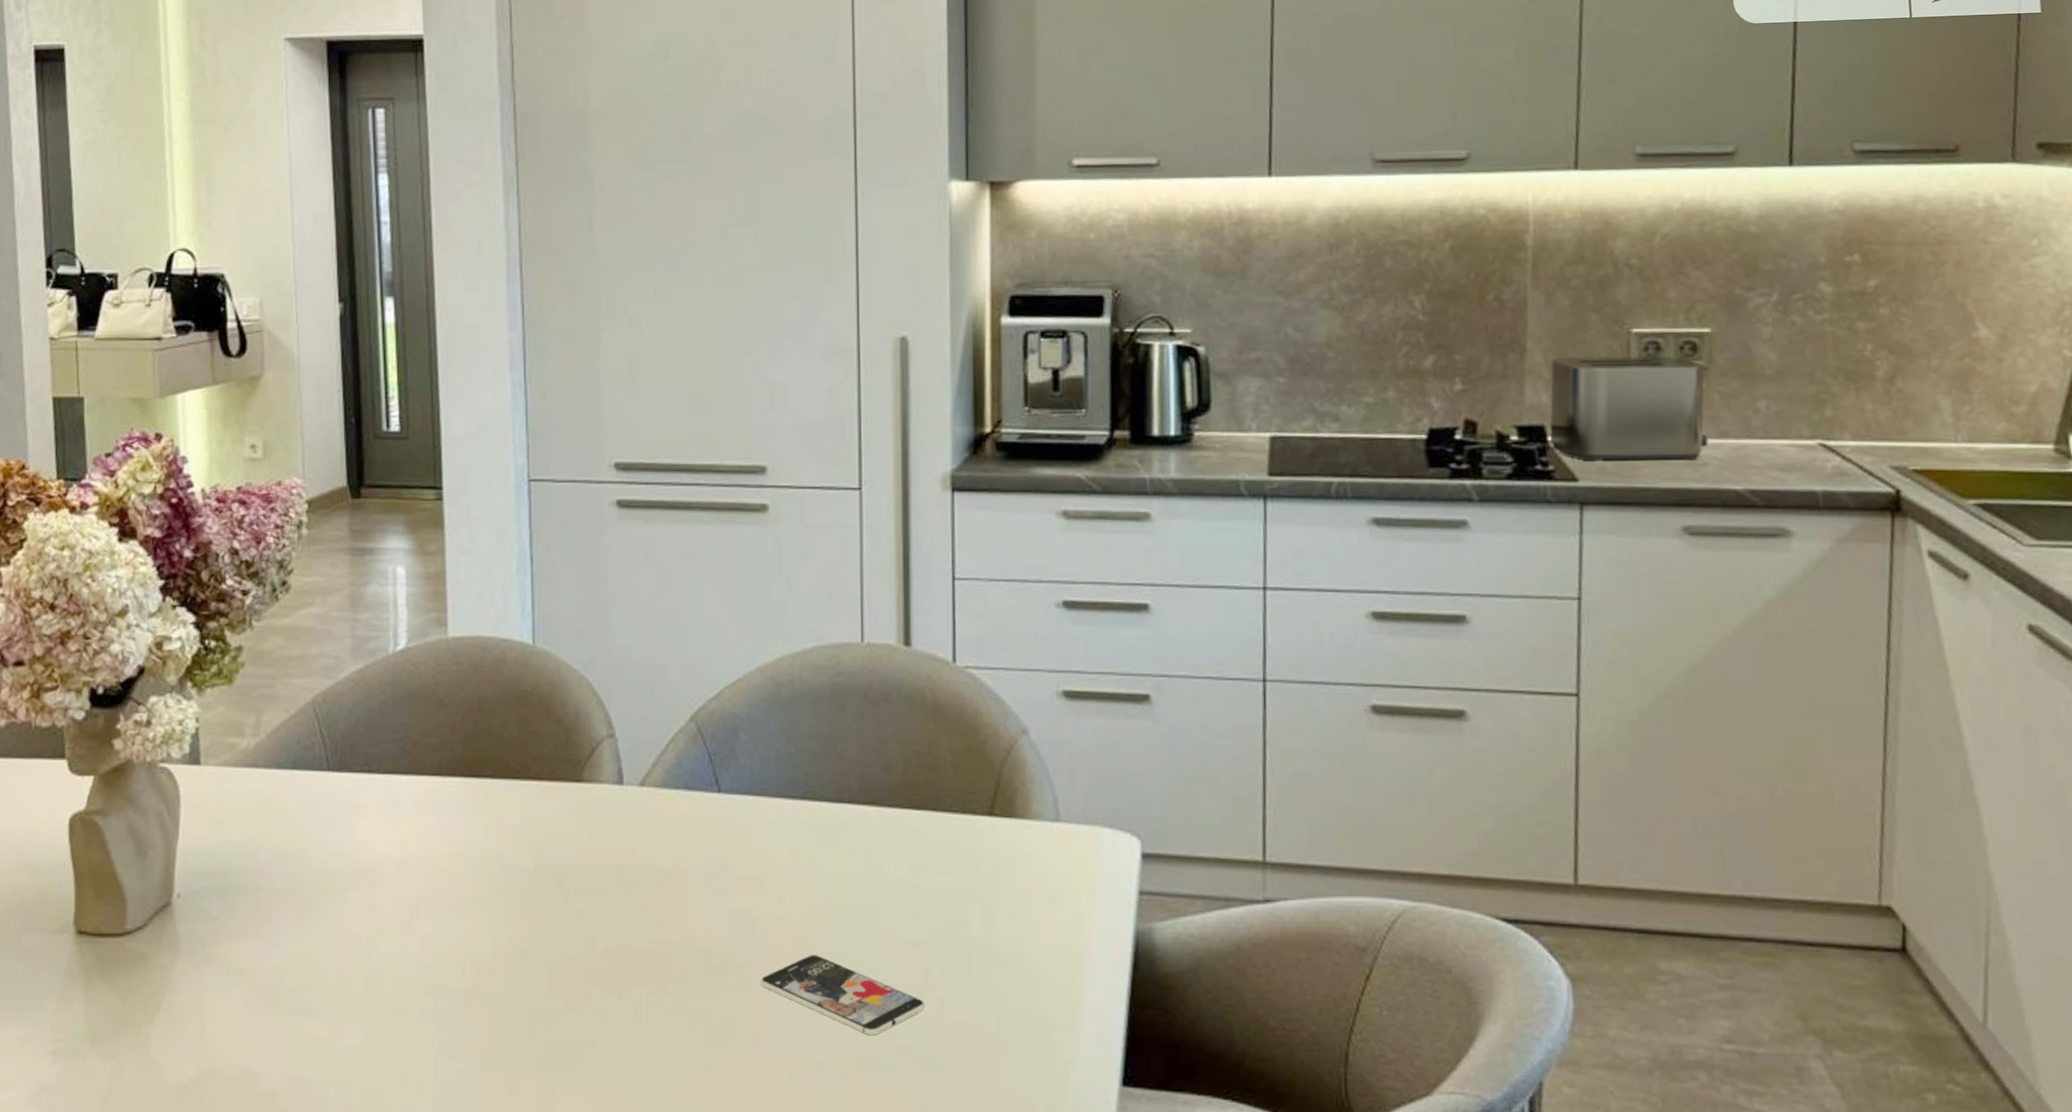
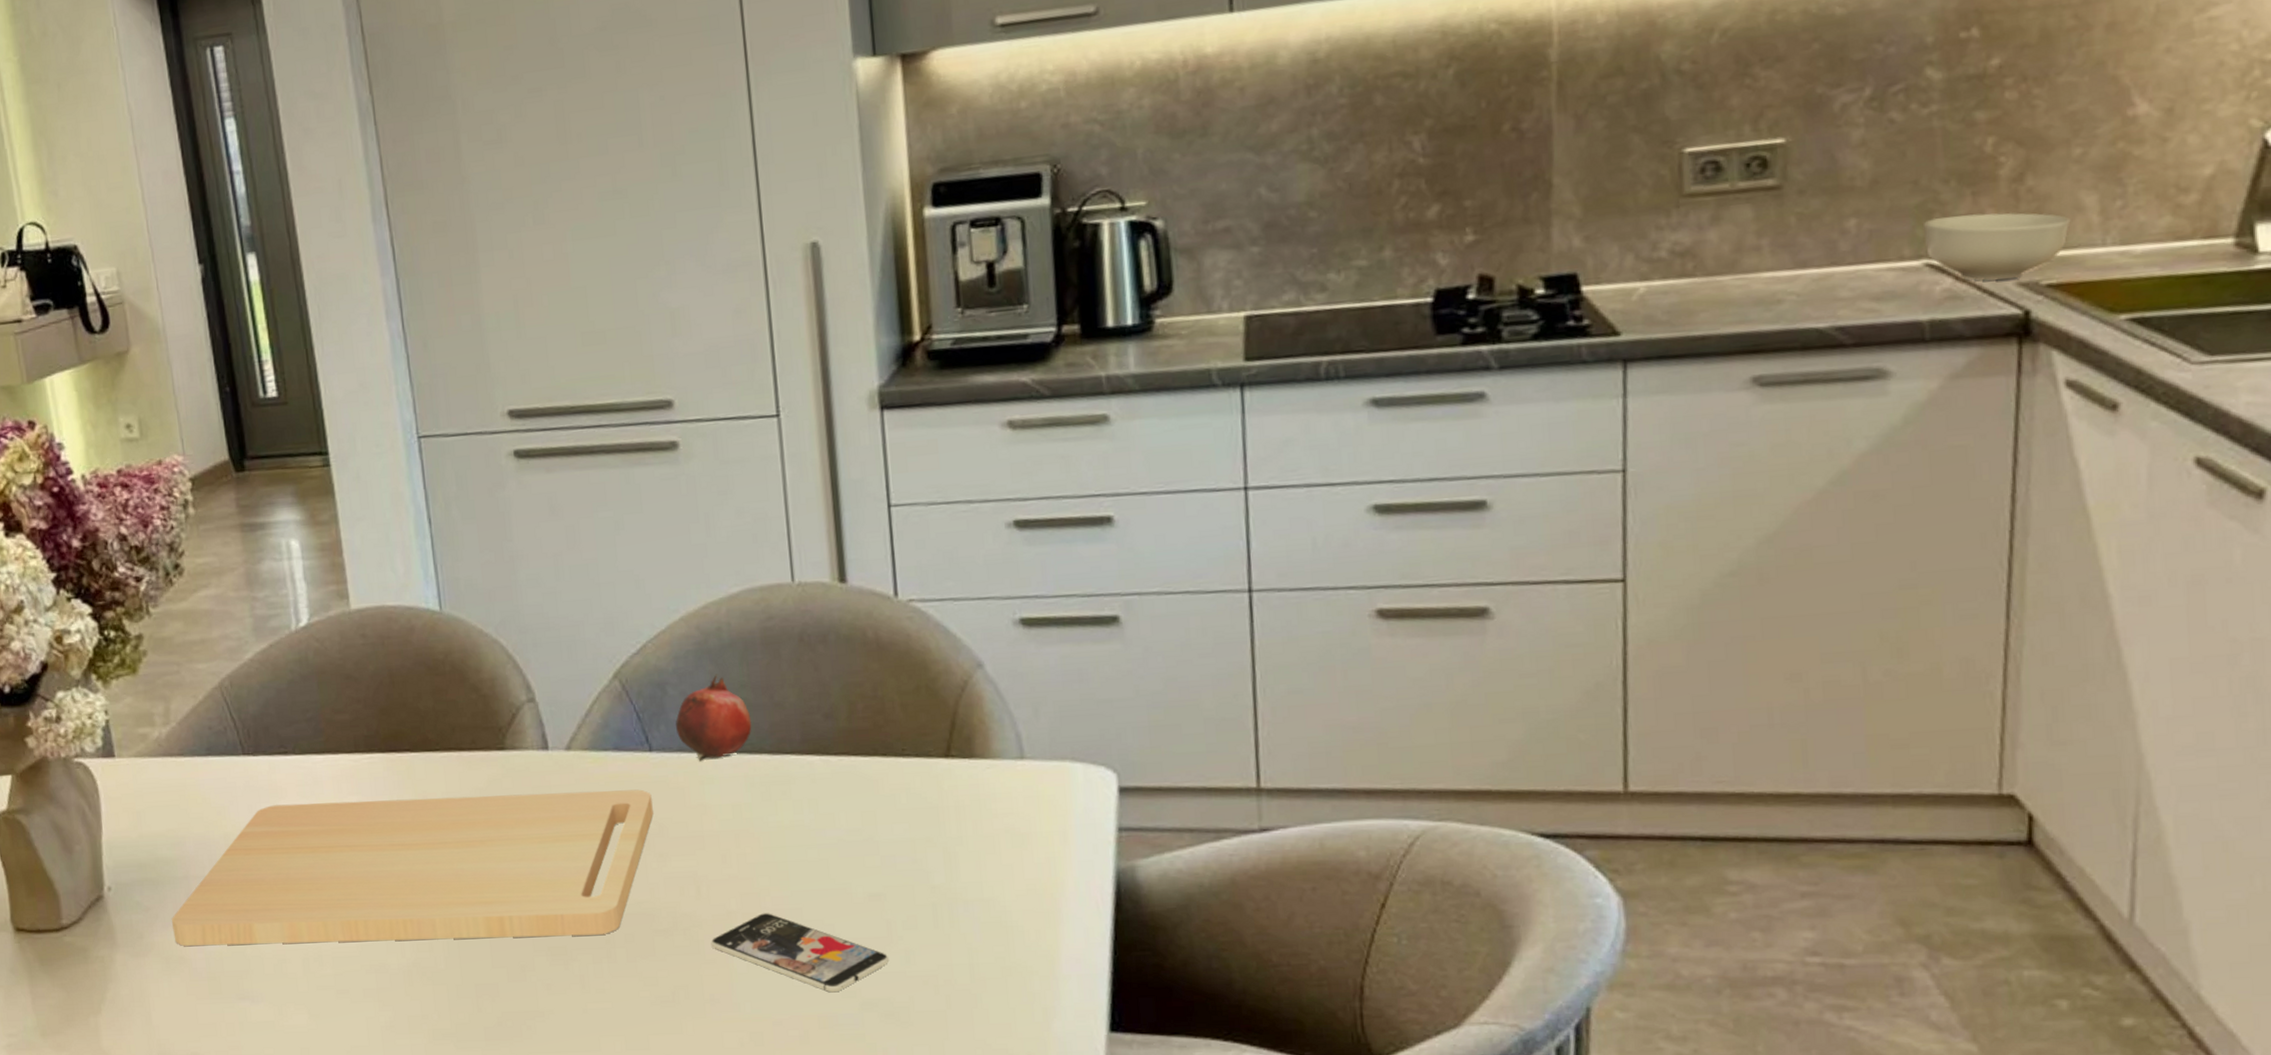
cutting board: none [237,822,717,968] -> present [171,789,654,946]
fruit: none [745,723,815,805] -> present [675,674,752,762]
toaster: present [1549,356,1709,461] -> none [1583,177,1783,311]
bowl: none [1818,406,1931,462] -> present [1924,213,2071,281]

